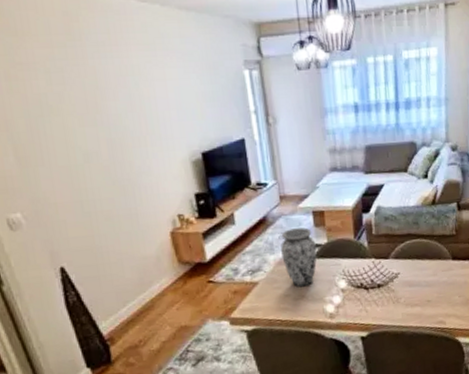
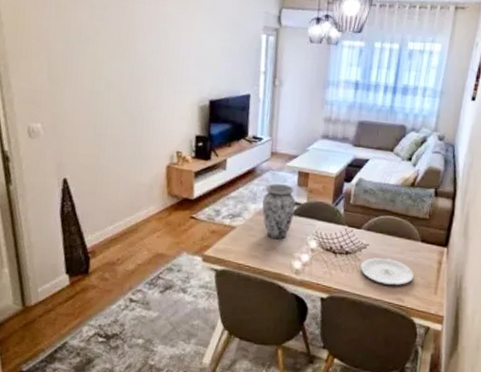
plate: none [395,283,451,311] -> present [360,258,414,286]

